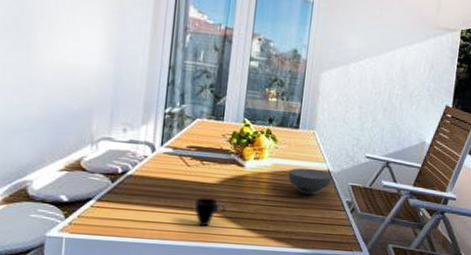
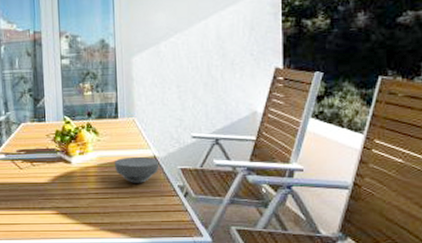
cup: present [193,197,226,228] -> none [30,196,60,226]

